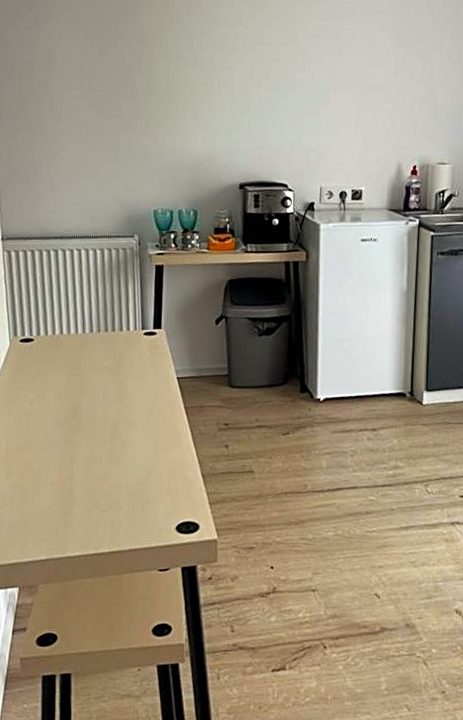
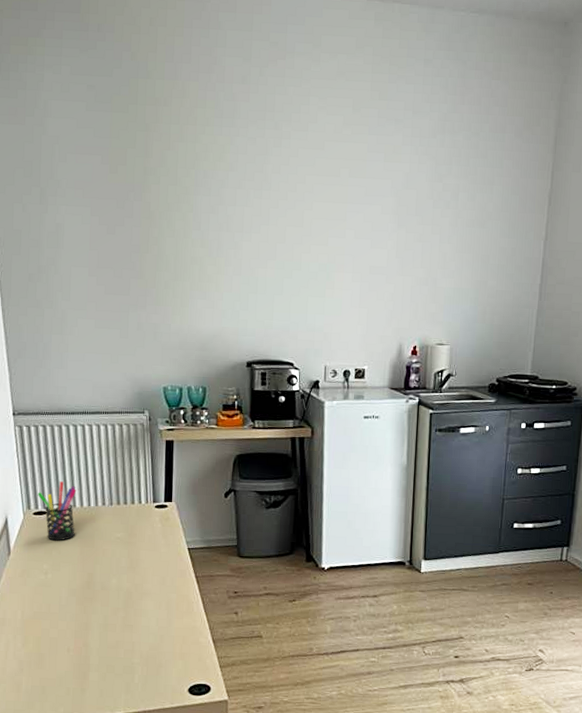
pen holder: none [24,307,64,369] -> present [37,481,77,541]

